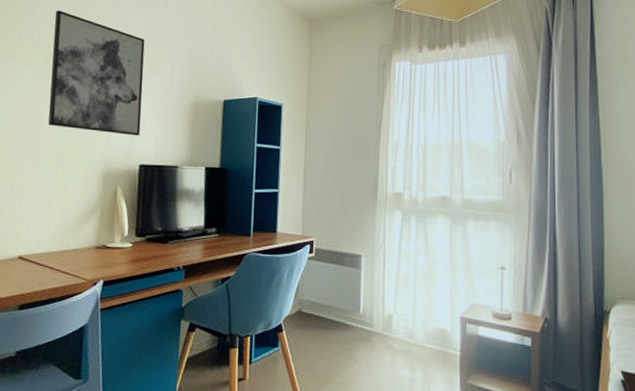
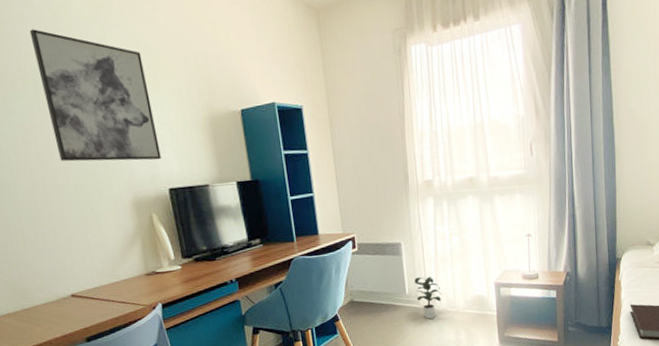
potted plant: none [371,296,399,348] -> present [414,277,442,320]

